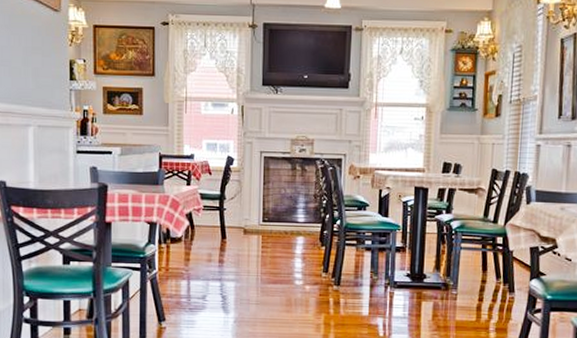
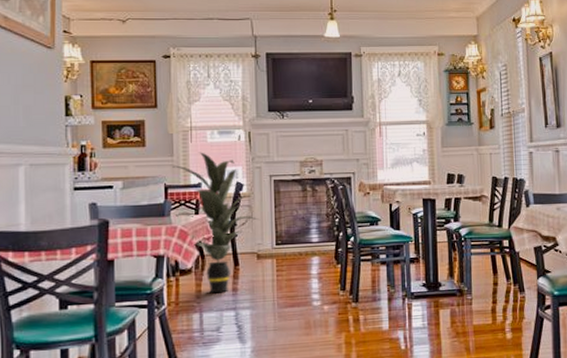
indoor plant: none [167,123,248,264] -> present [172,152,259,294]

